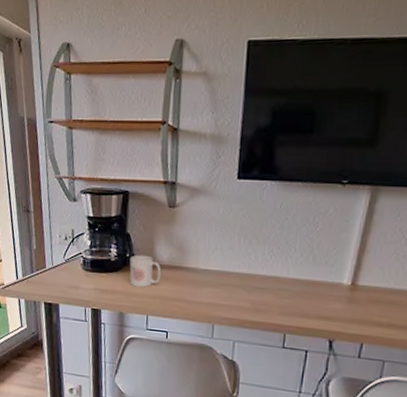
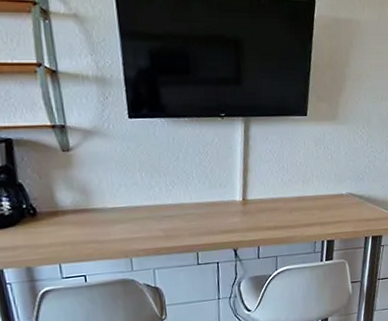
mug: present [129,254,162,288] -> none [27,203,68,238]

